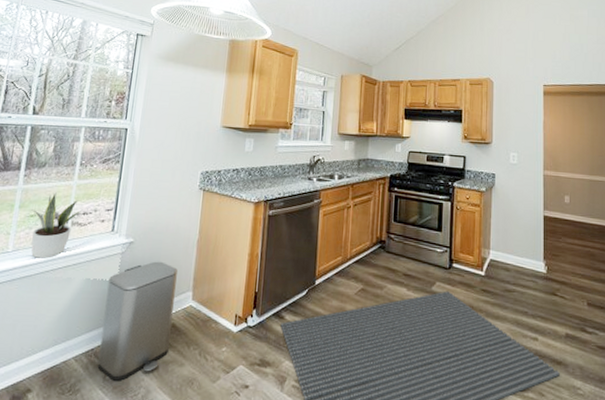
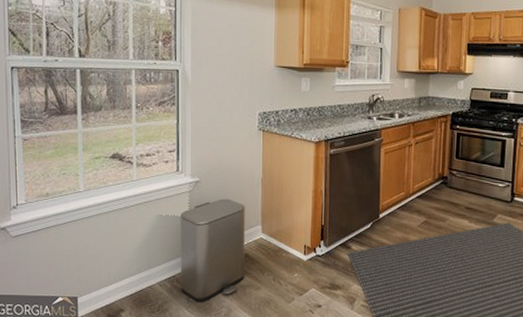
potted plant: present [31,192,83,260] -> none [95,135,146,198]

